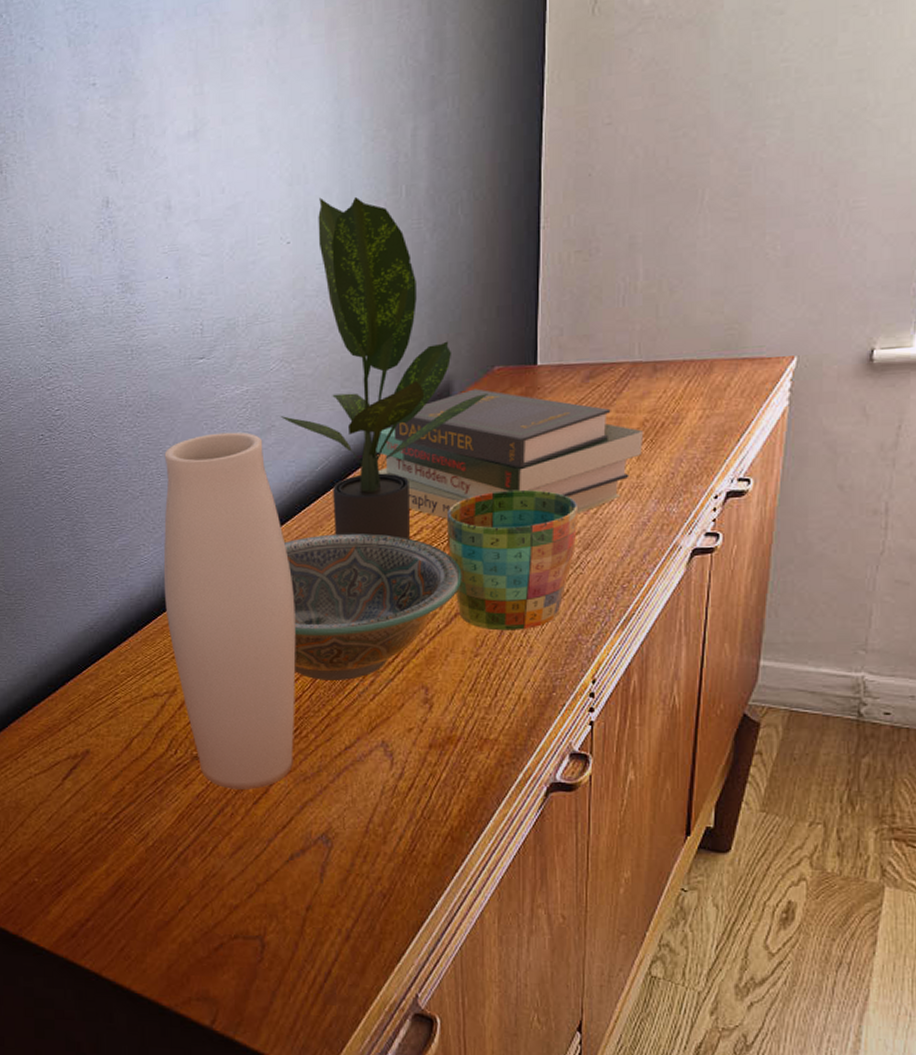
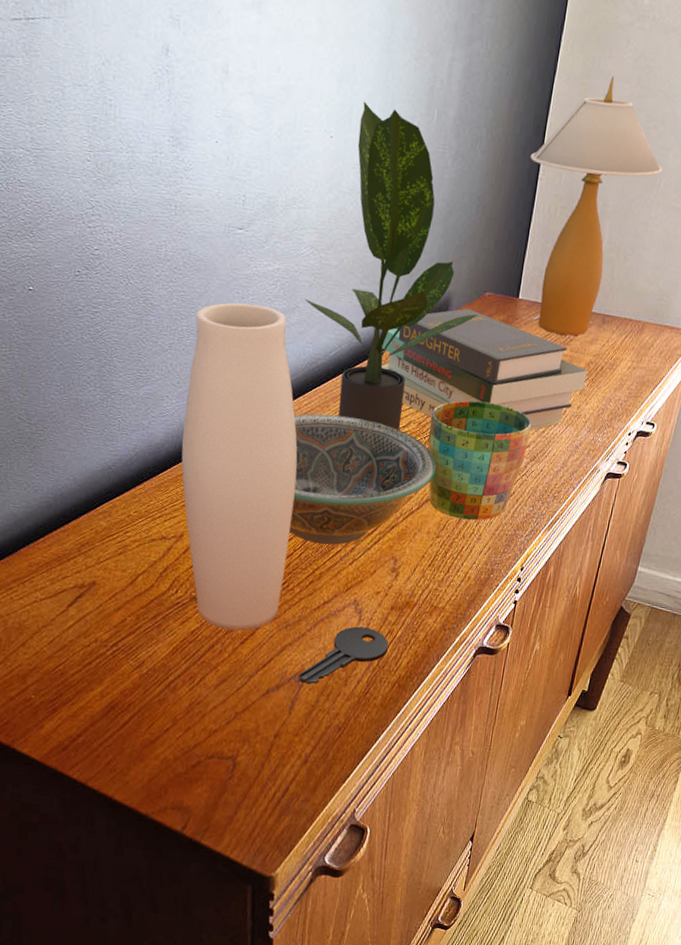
key: none [327,772,432,844] -> present [299,626,389,684]
table lamp: none [525,93,703,396] -> present [530,76,663,336]

